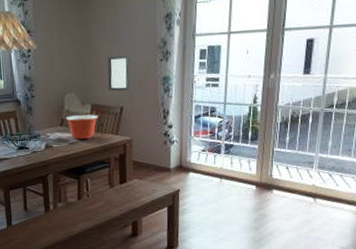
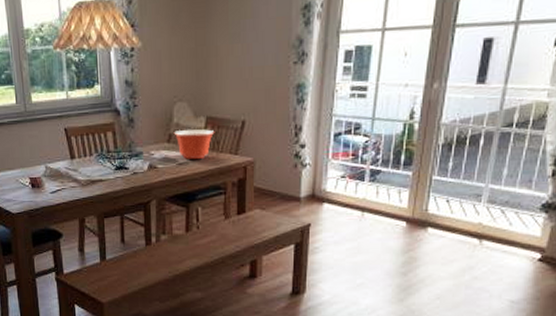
picture frame: present [107,55,130,92] -> none [227,56,256,102]

